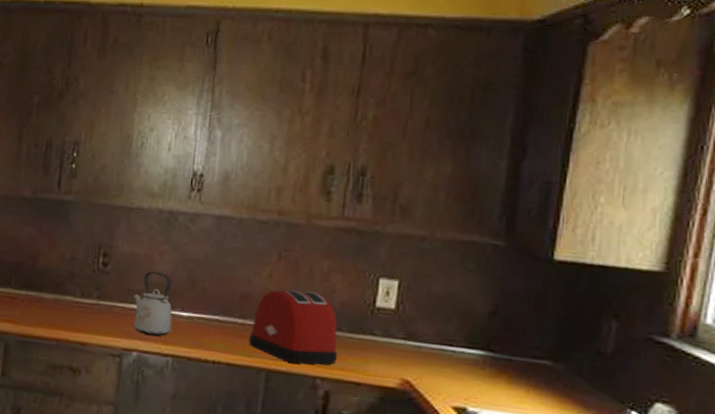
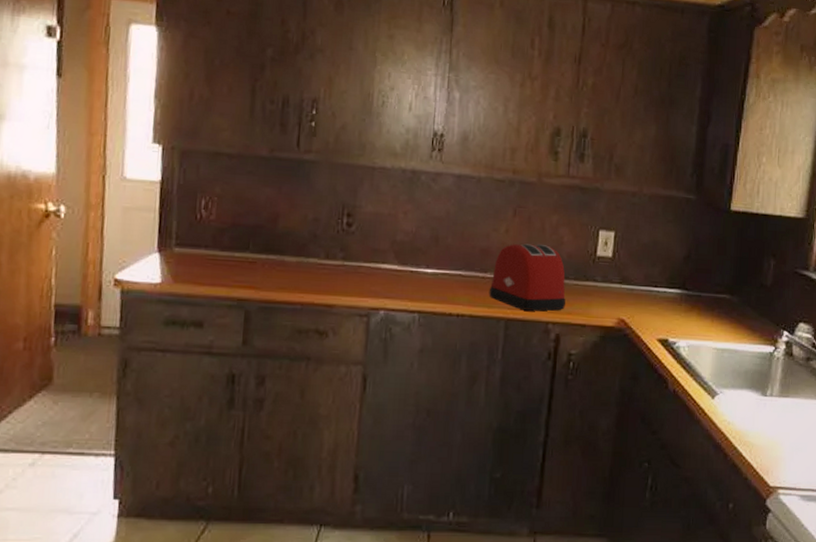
kettle: present [133,271,173,337] -> none [378,230,418,294]

